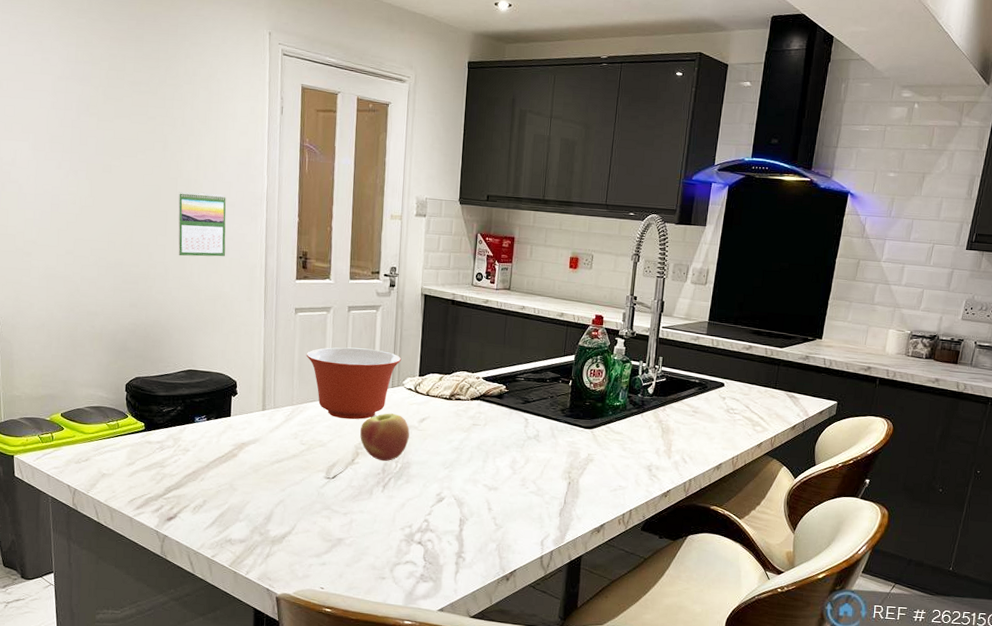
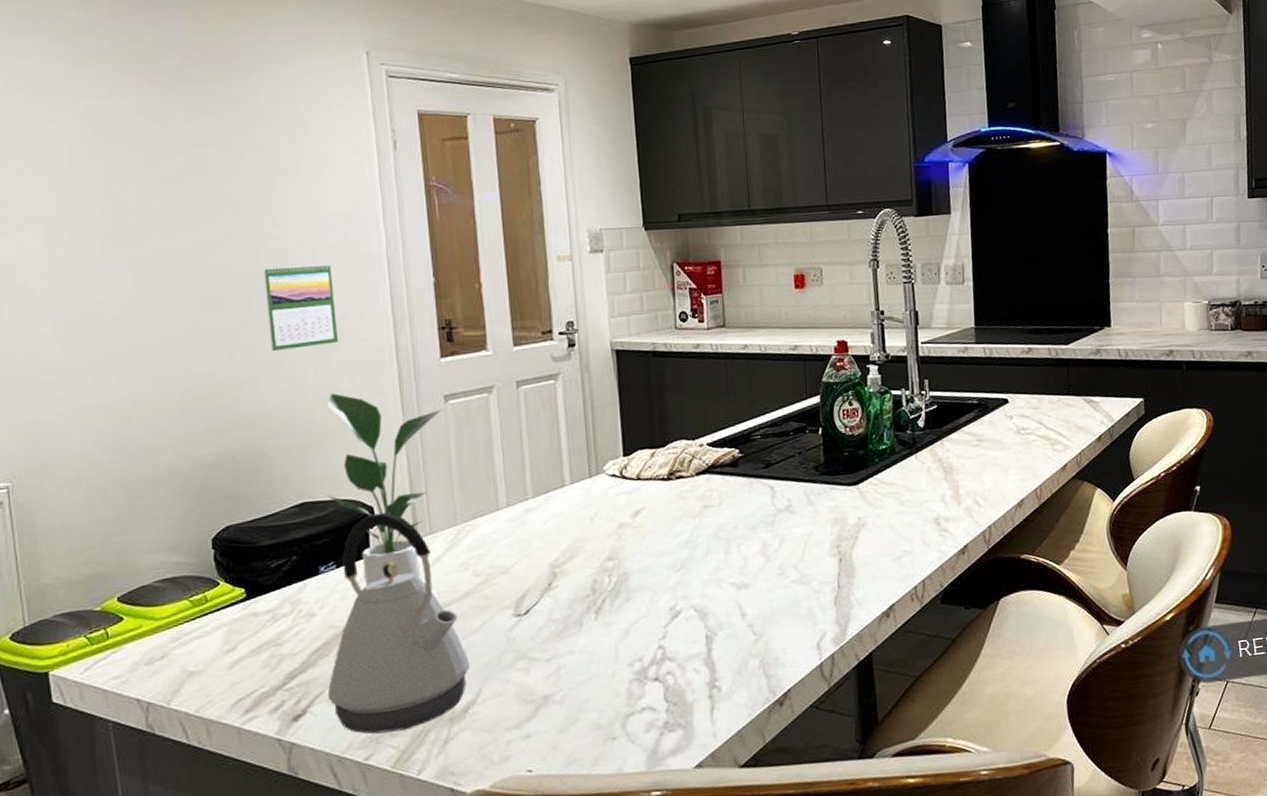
kettle: none [191,386,290,542] -> present [327,512,470,734]
potted plant: none [207,294,292,438] -> present [327,393,442,586]
mixing bowl: present [306,347,402,420] -> none [466,431,598,532]
apple: present [360,413,410,462] -> none [554,511,622,578]

